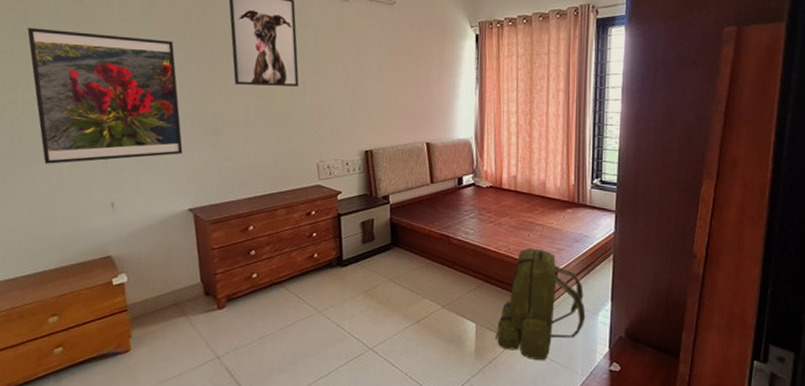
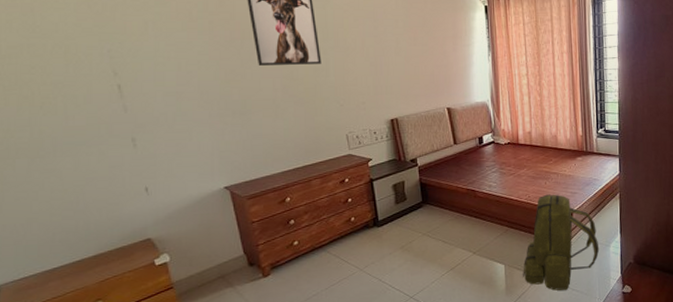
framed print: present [27,27,183,164] -> none [36,22,213,156]

